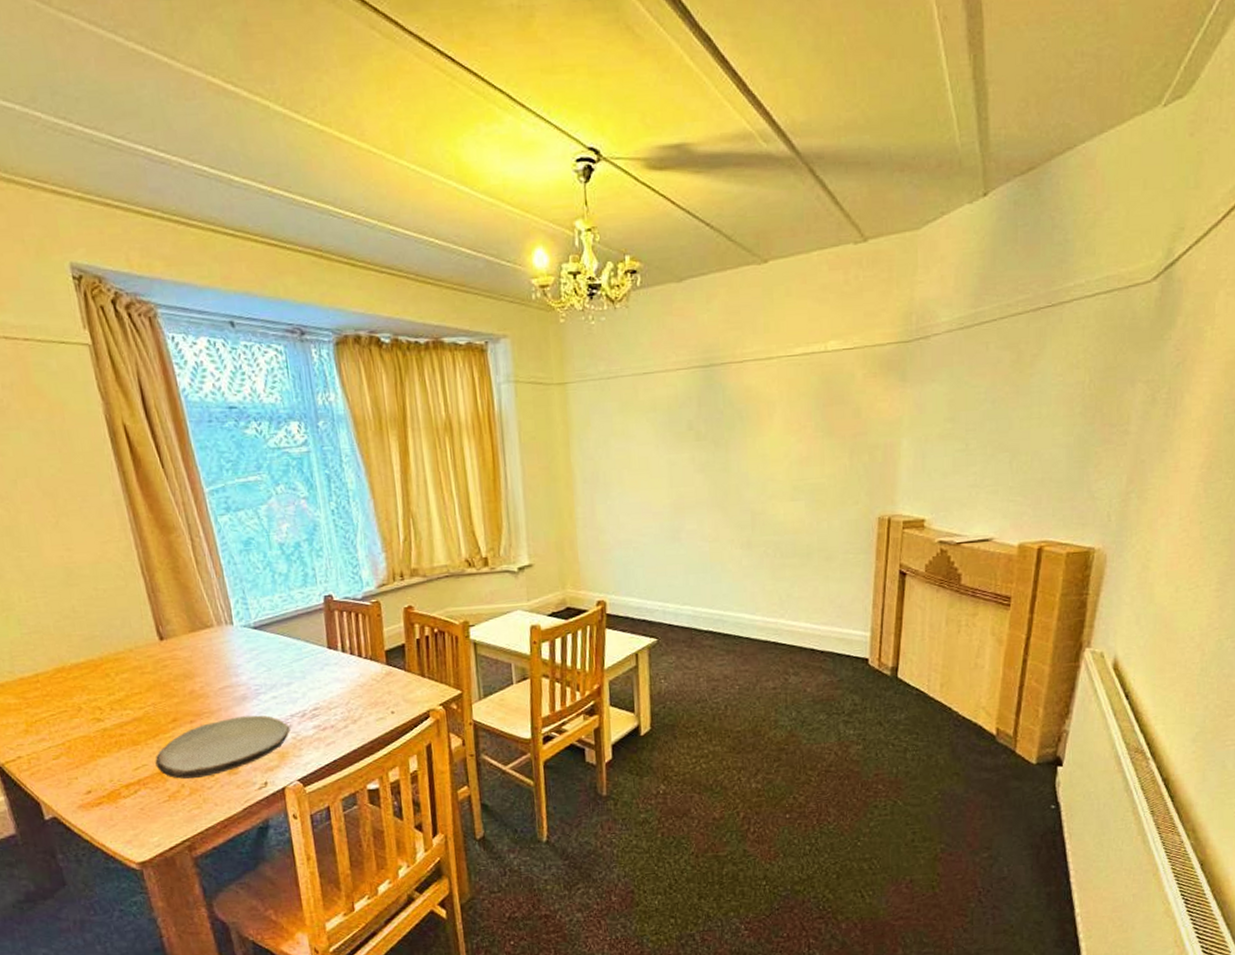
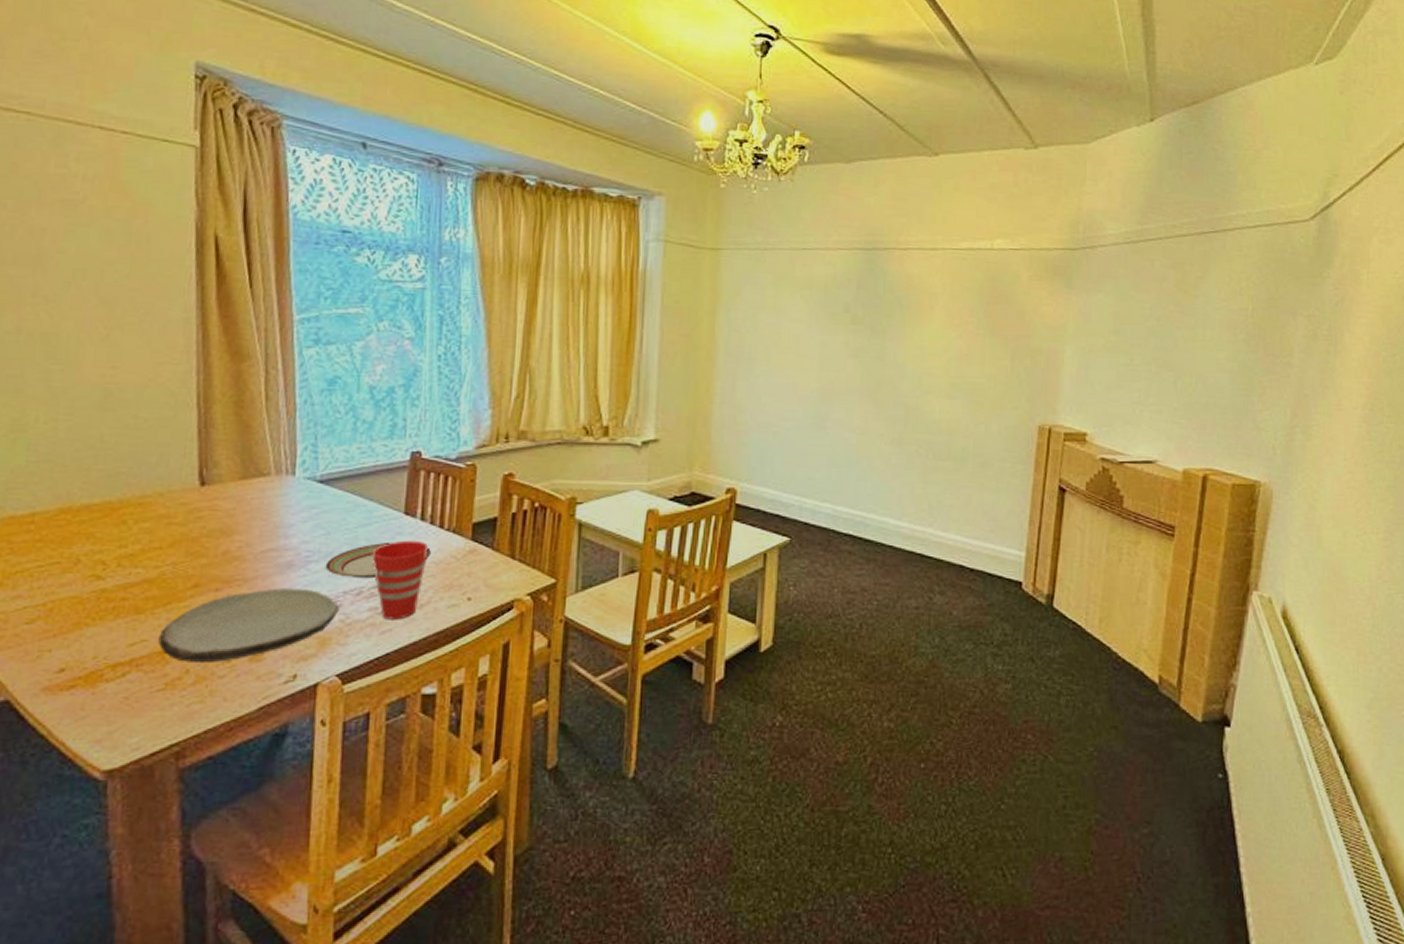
plate: none [272,672,355,704] -> present [325,541,431,579]
cup: none [307,668,353,734] -> present [372,540,428,620]

